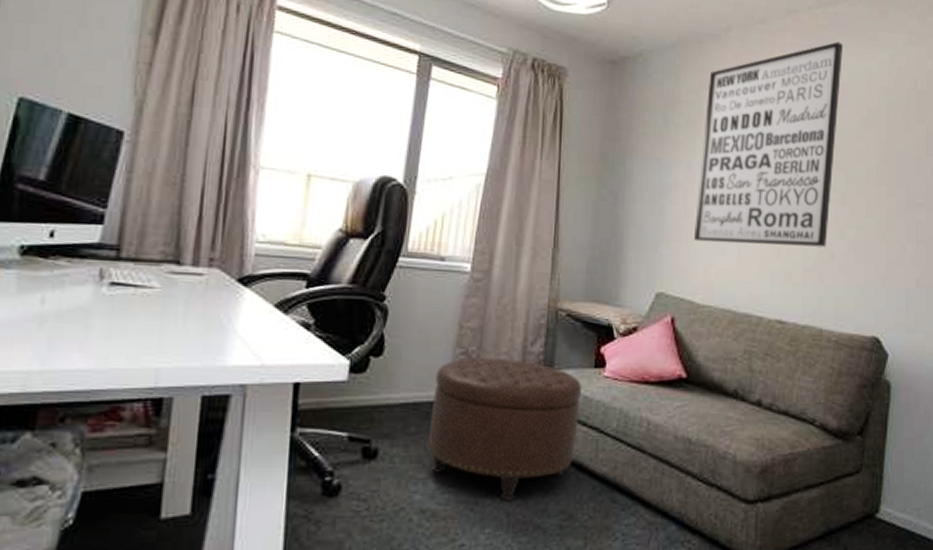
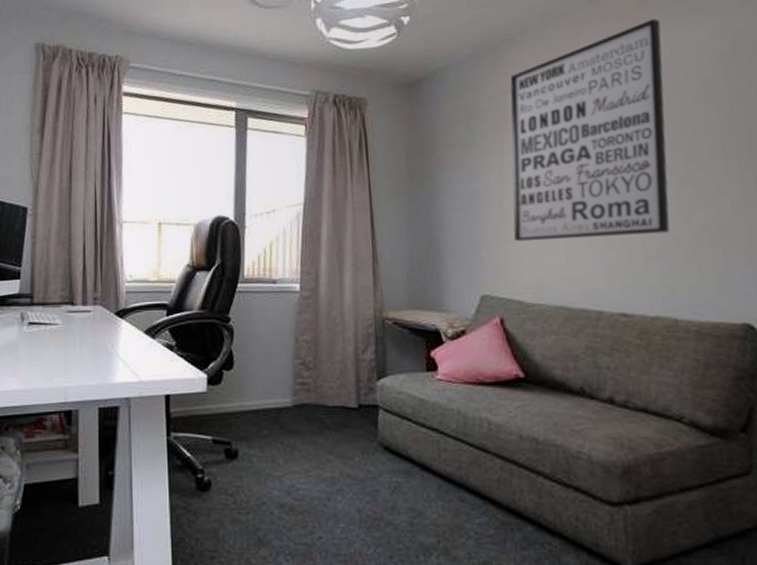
ottoman: present [427,357,583,502] -> none [279,366,417,499]

